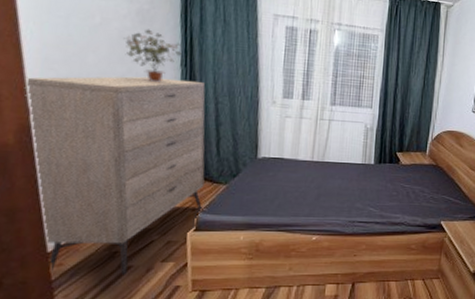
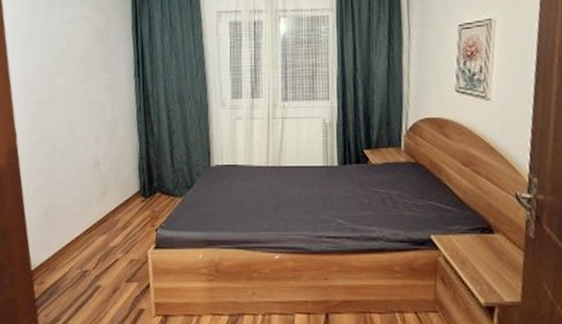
dresser: present [24,76,205,275] -> none [12,90,161,296]
potted plant: present [123,29,181,82] -> none [85,45,134,95]

